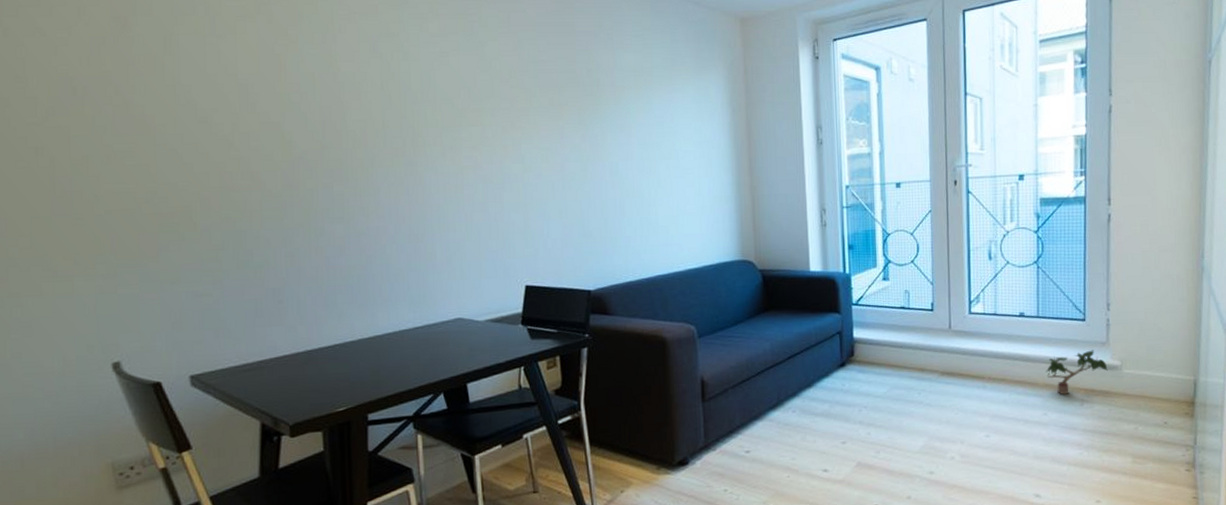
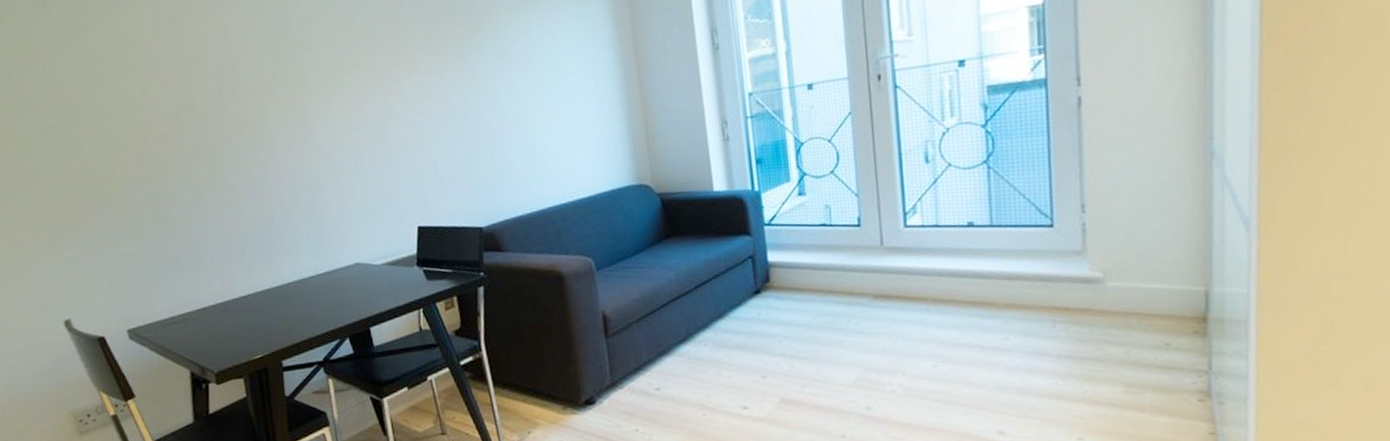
potted plant: present [1046,350,1108,395] -> none [1004,261,1086,316]

